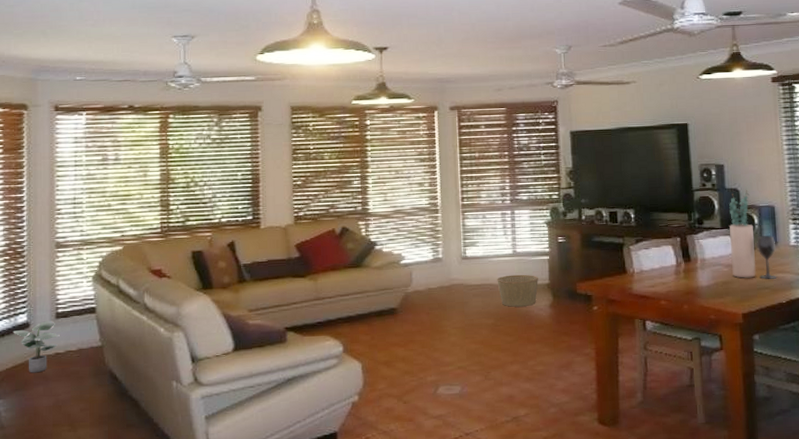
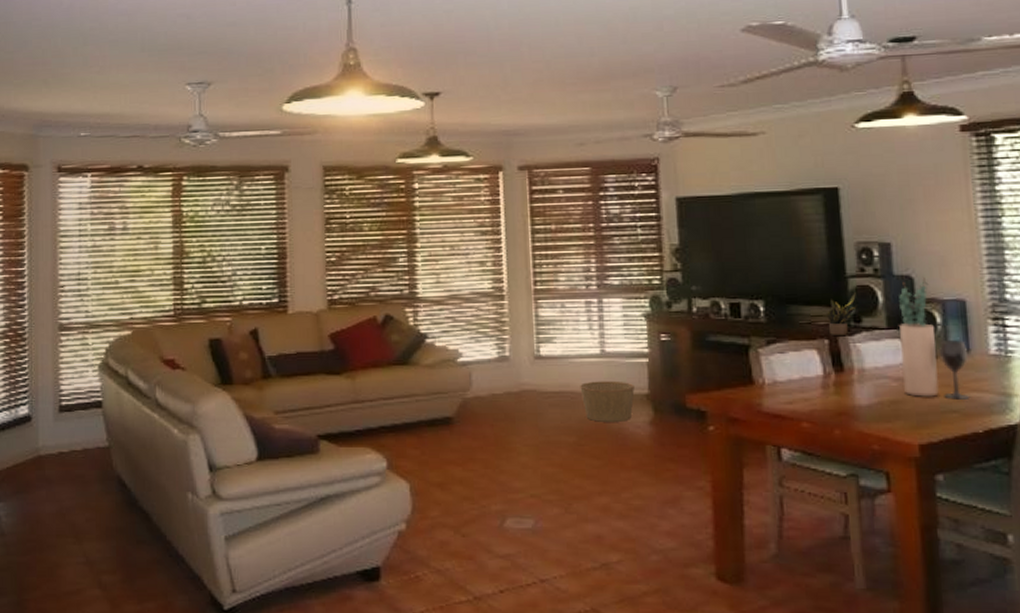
potted plant: present [13,321,60,373] -> none [13,415,64,474]
potted plant: none [678,202,700,235] -> present [826,293,857,337]

